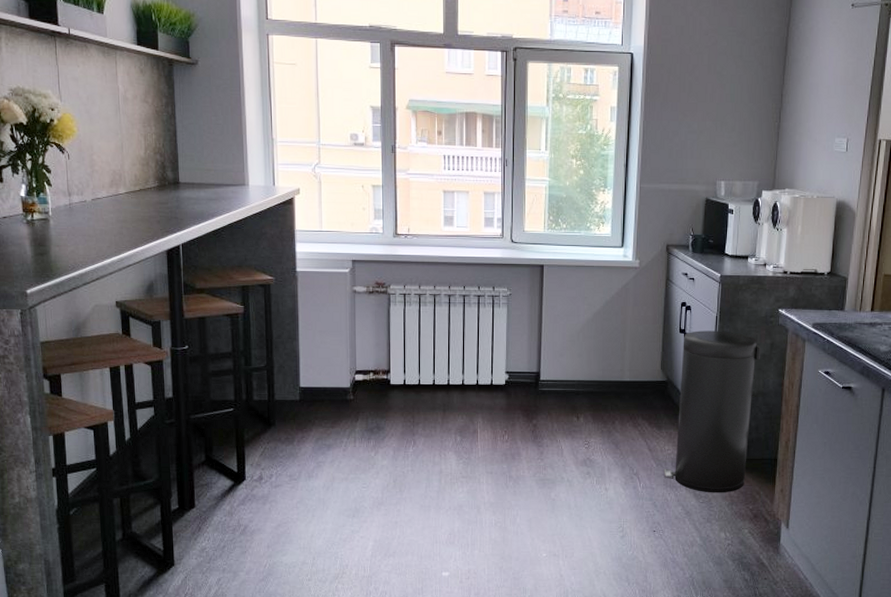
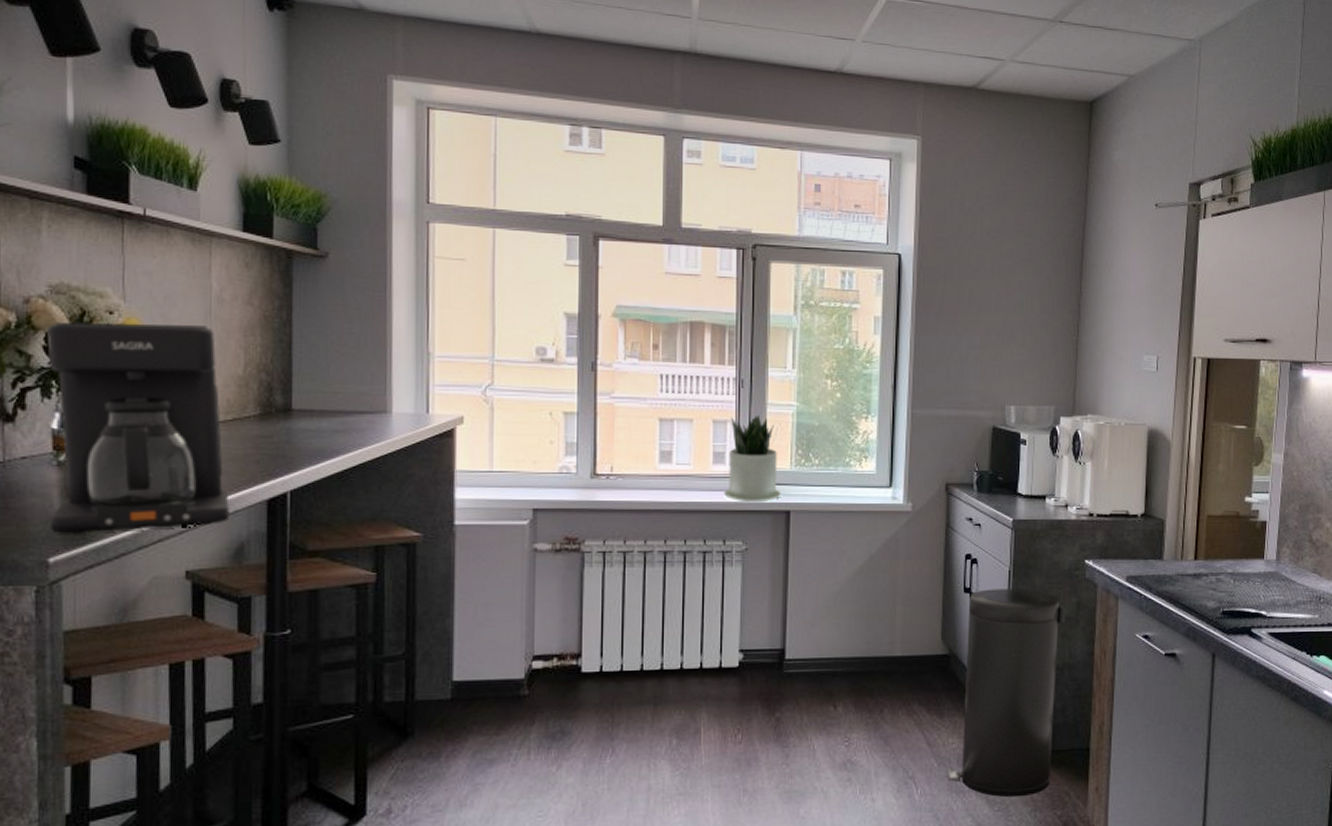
coffee maker: none [12,116,142,273] -> present [47,321,230,534]
planter: none [492,187,537,258] -> present [723,414,781,503]

